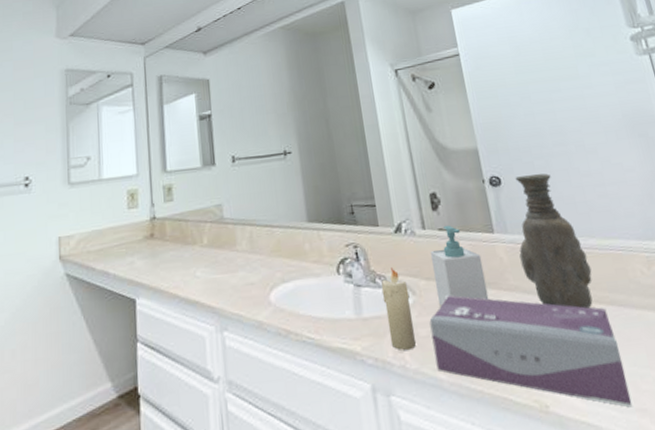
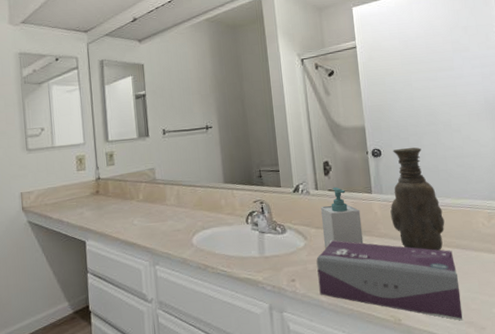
candle: present [381,268,416,350] -> none [280,219,305,280]

